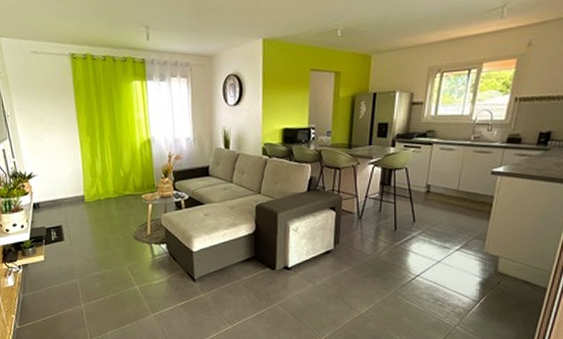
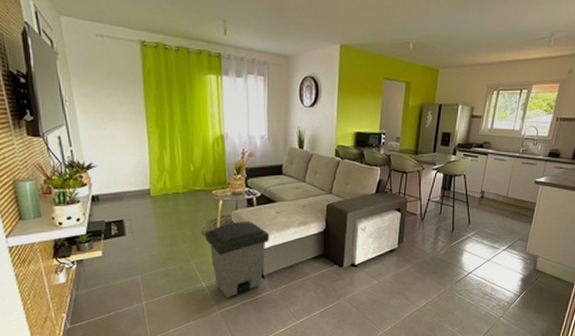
trash can: none [137,225,200,301] -> present [205,222,270,298]

